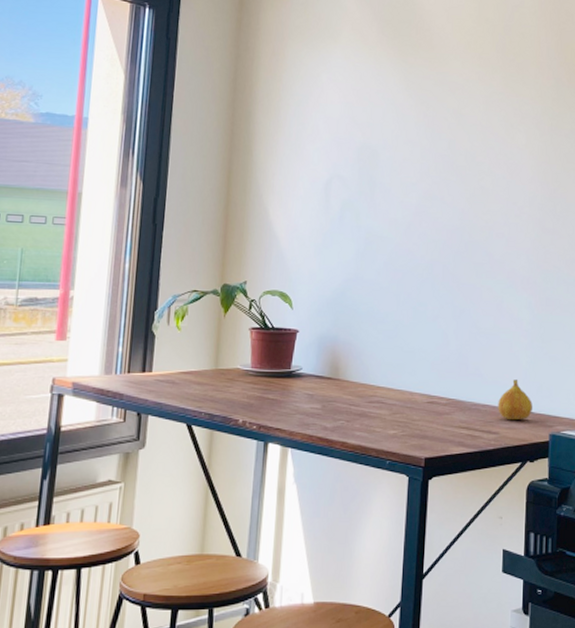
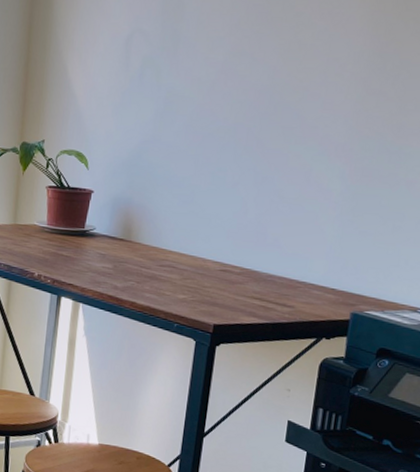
fruit: present [498,380,532,421] -> none [295,253,335,296]

